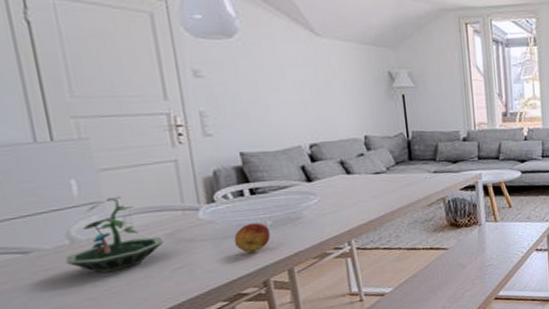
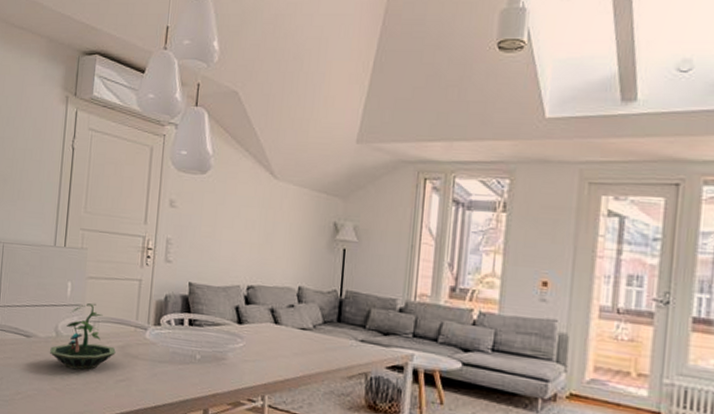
fruit: present [234,222,271,253] -> none [166,353,197,383]

